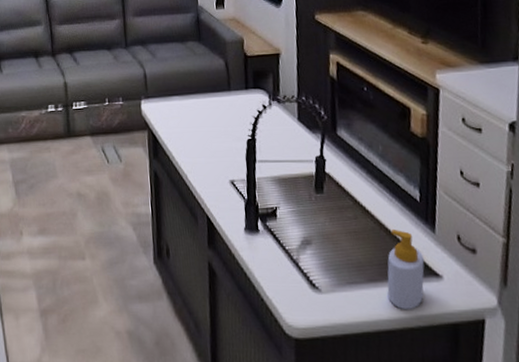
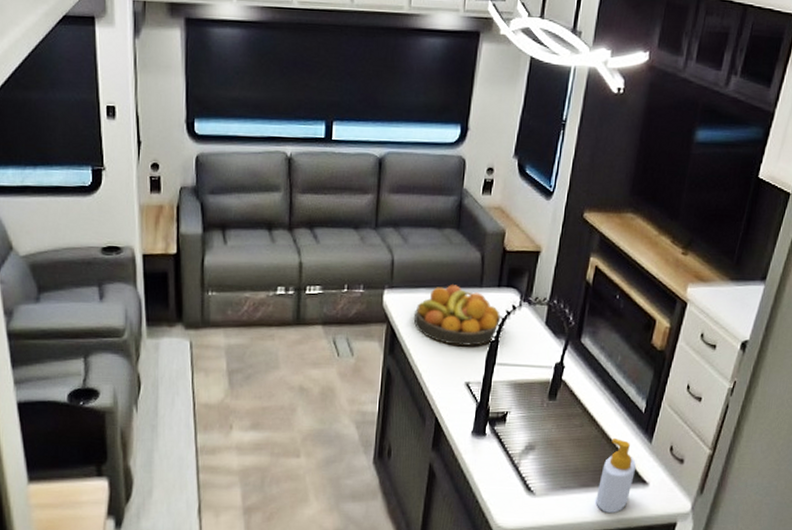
fruit bowl: none [172,91,254,146] -> present [414,285,501,346]

